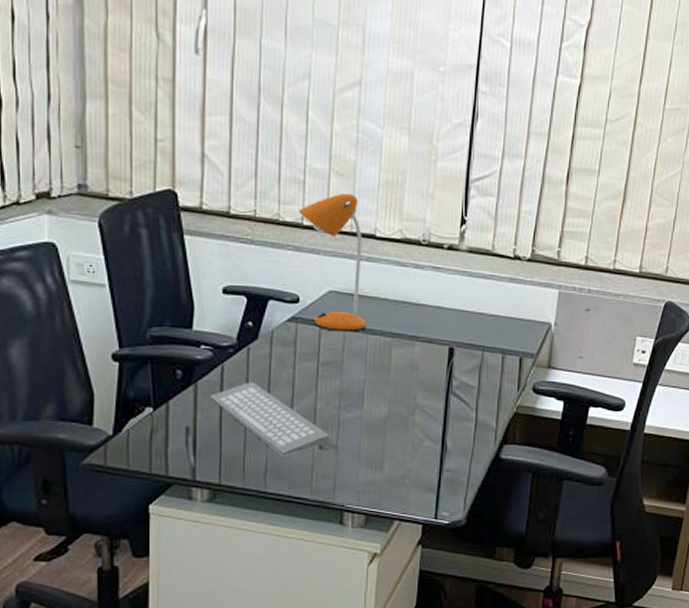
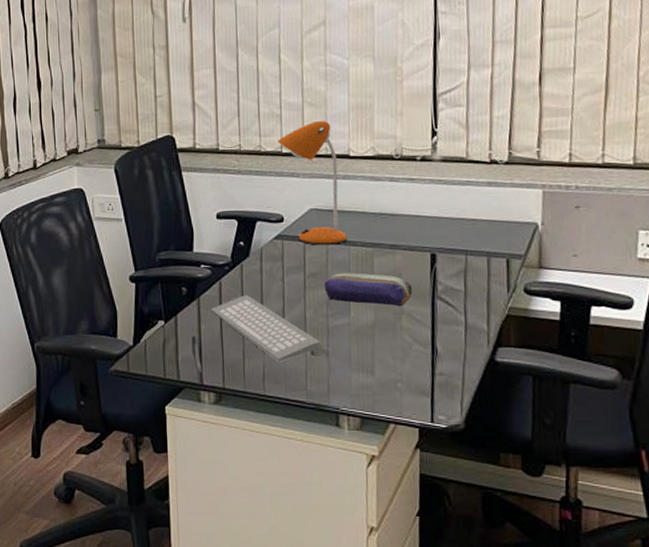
pencil case: none [338,363,428,401] -> present [324,273,413,307]

